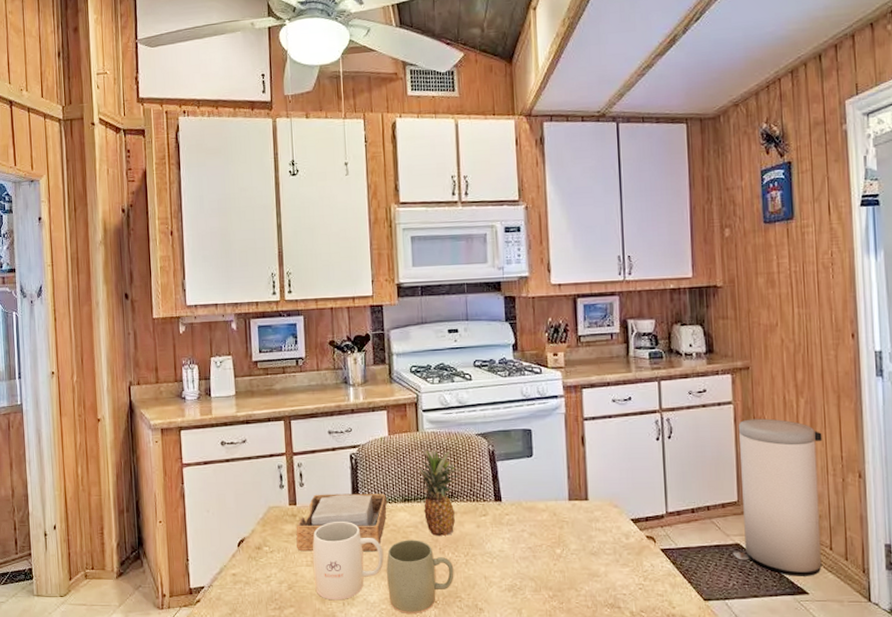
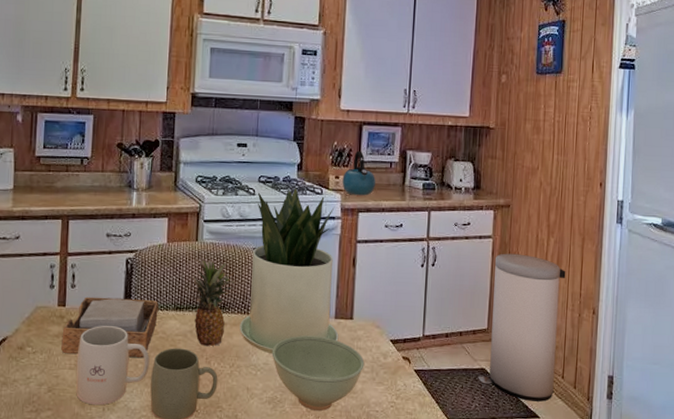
planter: none [470,369,575,541] -> present [239,188,339,354]
bowl: none [506,519,606,596] -> present [272,335,365,411]
kettle: none [561,324,598,372] -> present [342,150,376,196]

